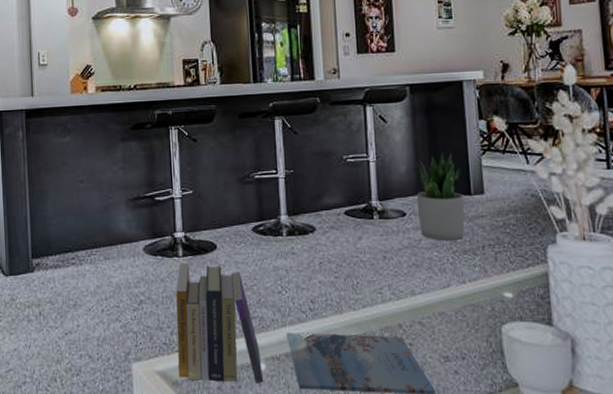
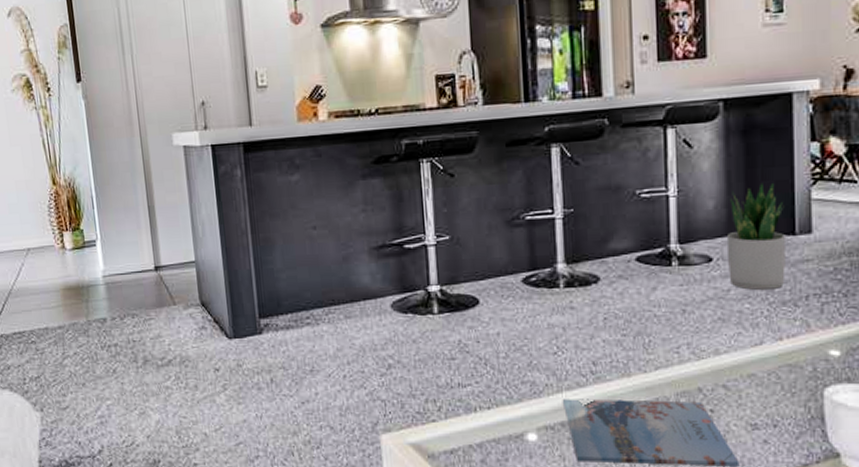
books: present [176,262,264,383] -> none [430,320,535,456]

